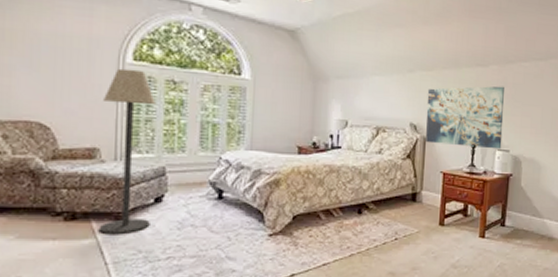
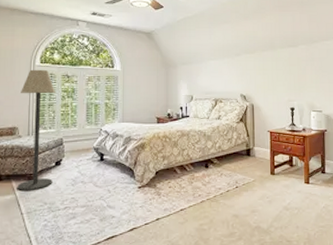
wall art: present [426,86,504,150] -> none [252,61,315,111]

